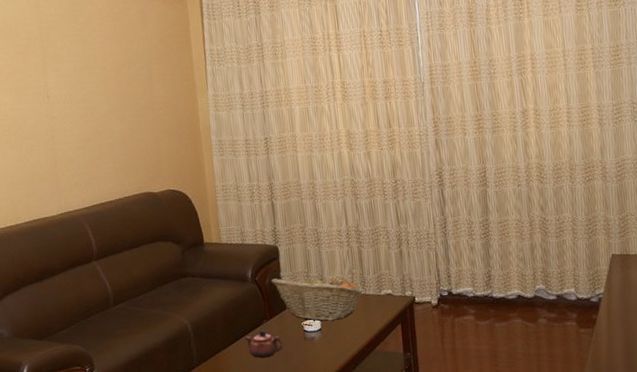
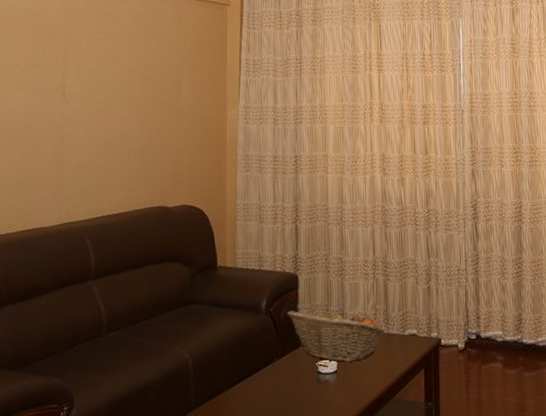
teapot: present [245,330,284,358] -> none [251,370,294,402]

